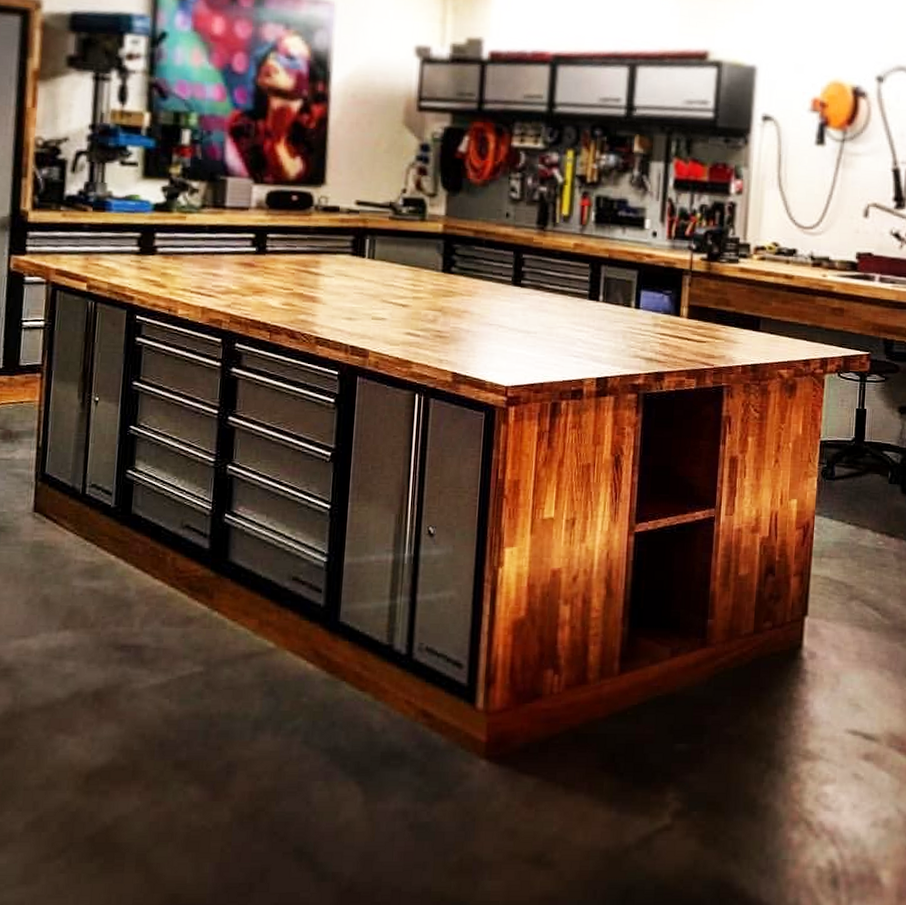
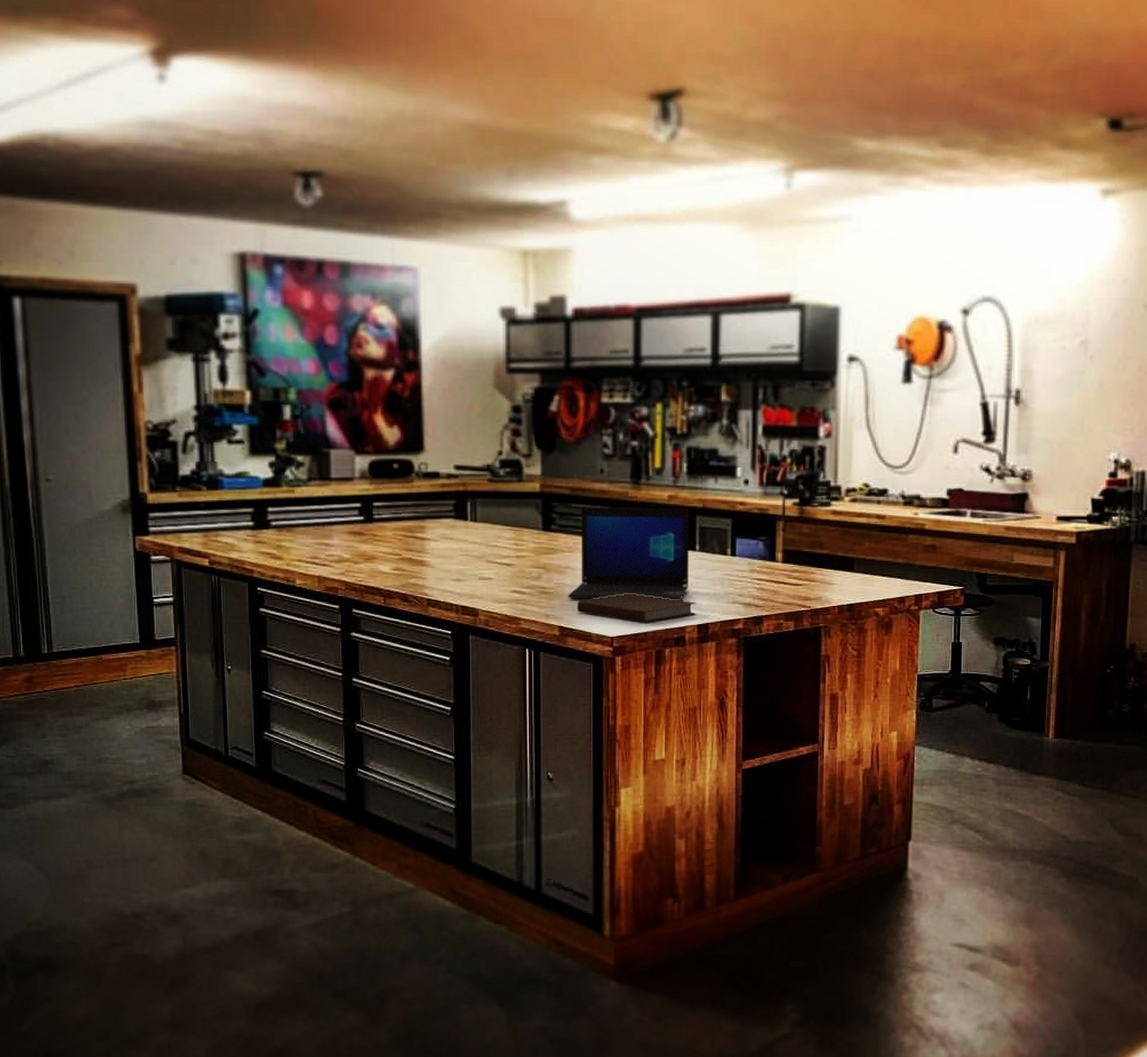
laptop: none [464,250,595,352] -> present [568,507,690,601]
notebook: none [472,341,596,374] -> present [577,593,696,623]

